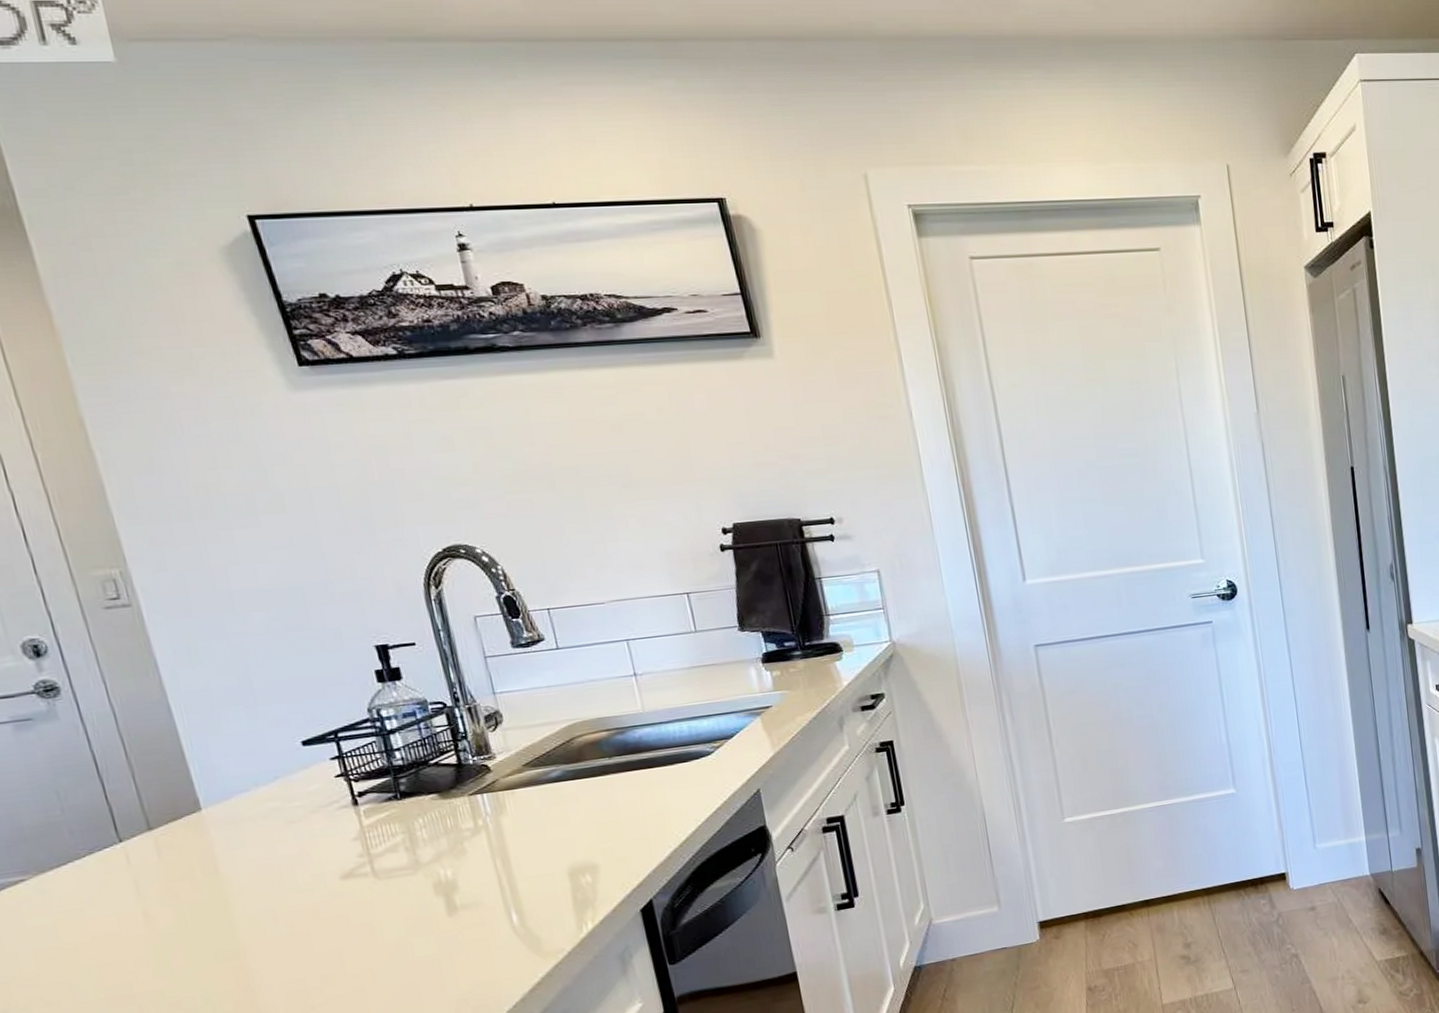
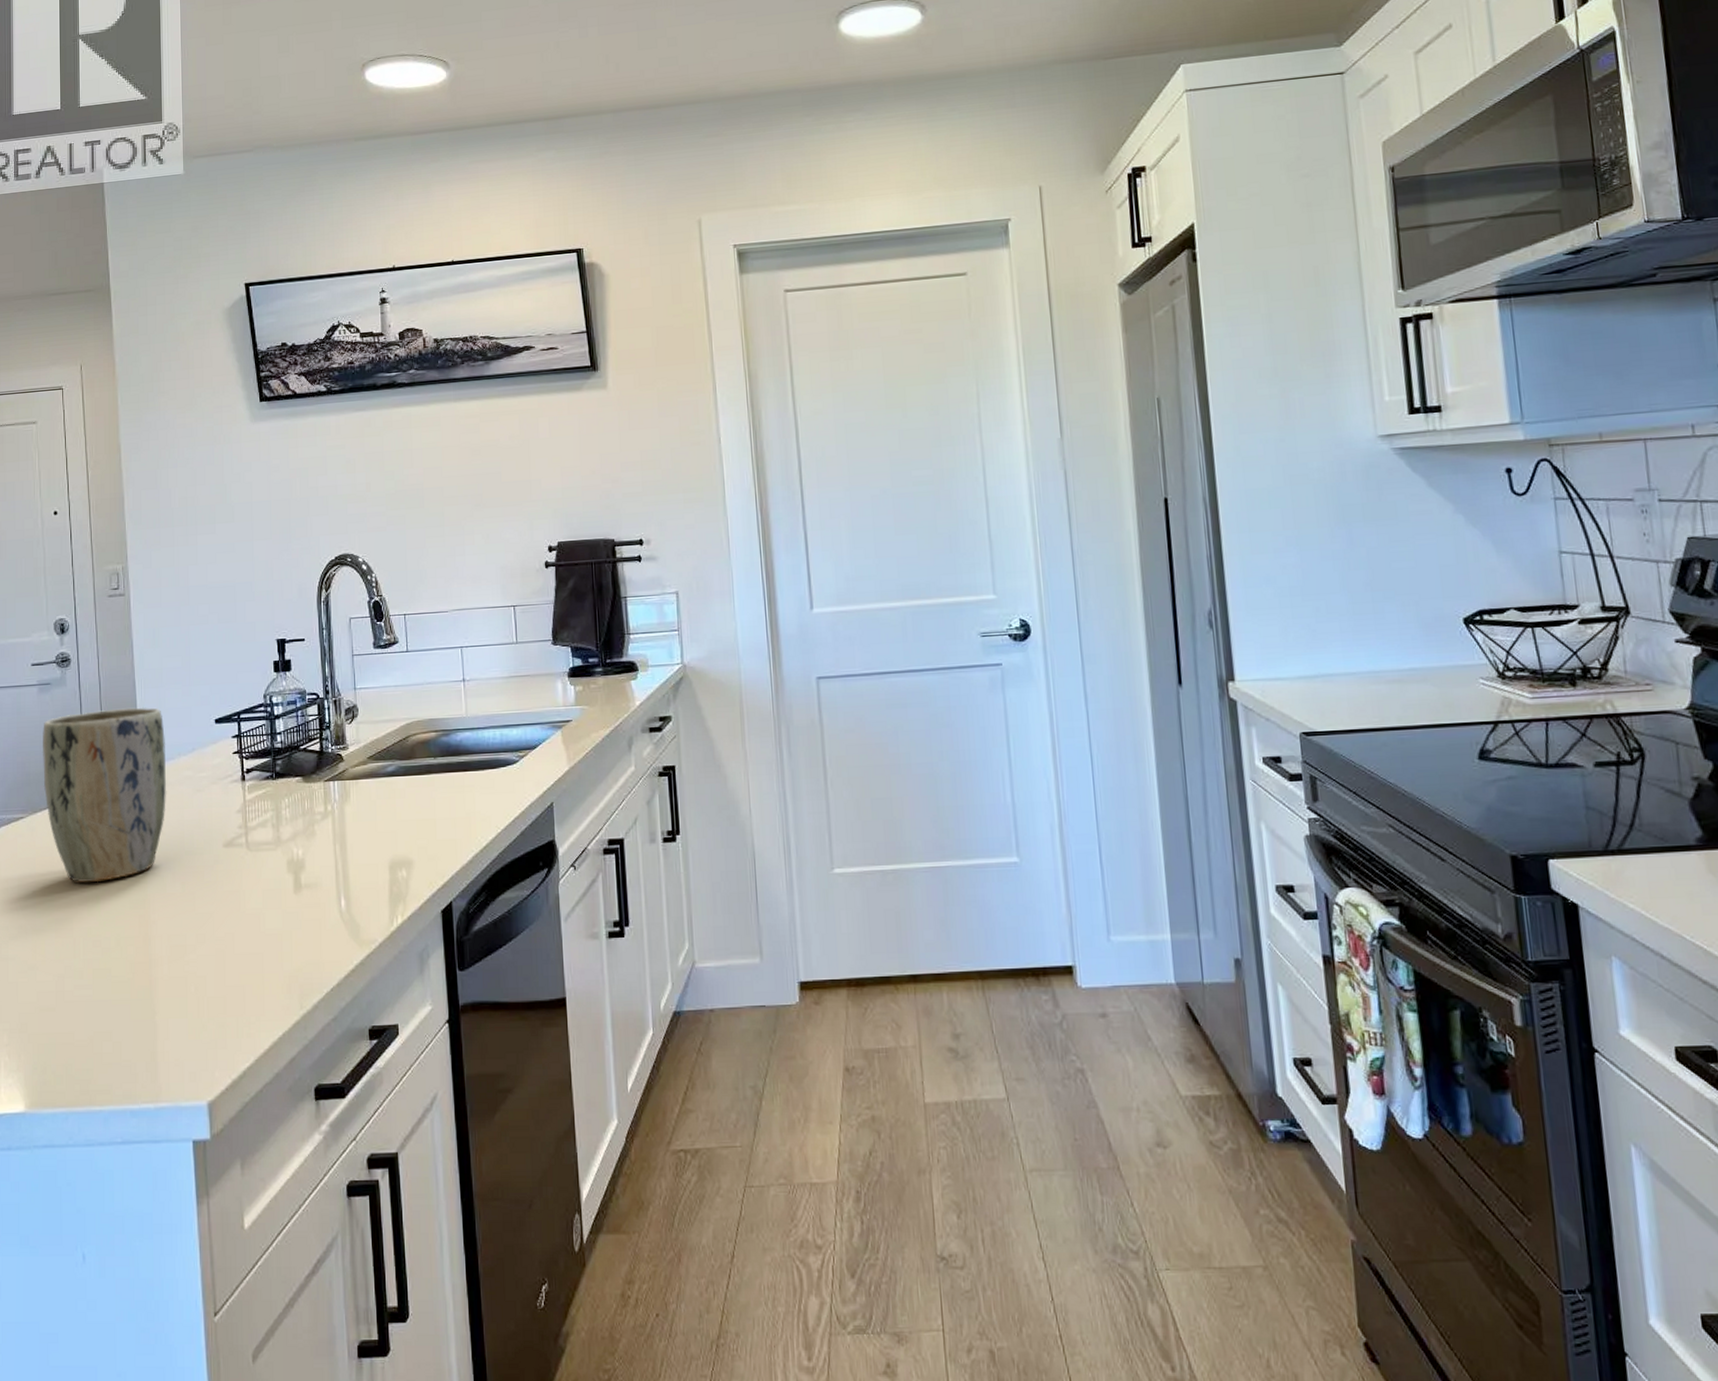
plant pot: none [32,735,249,944] -> present [42,707,167,883]

